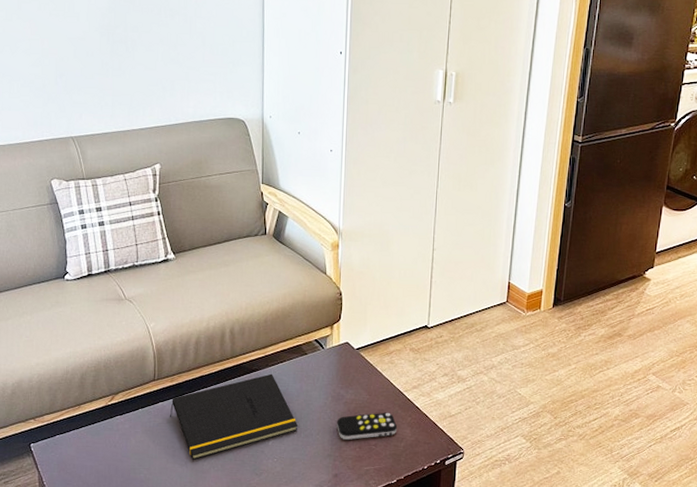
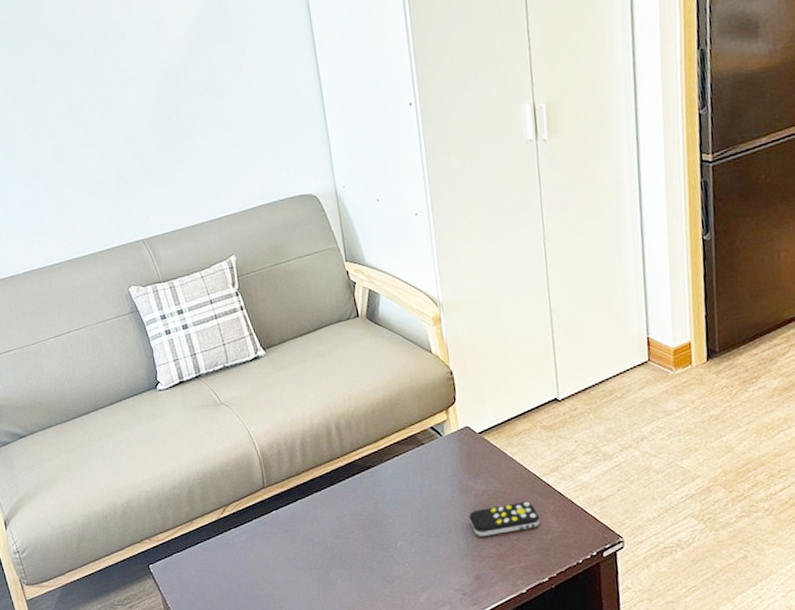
notepad: present [169,373,298,461] -> none [285,469,427,572]

